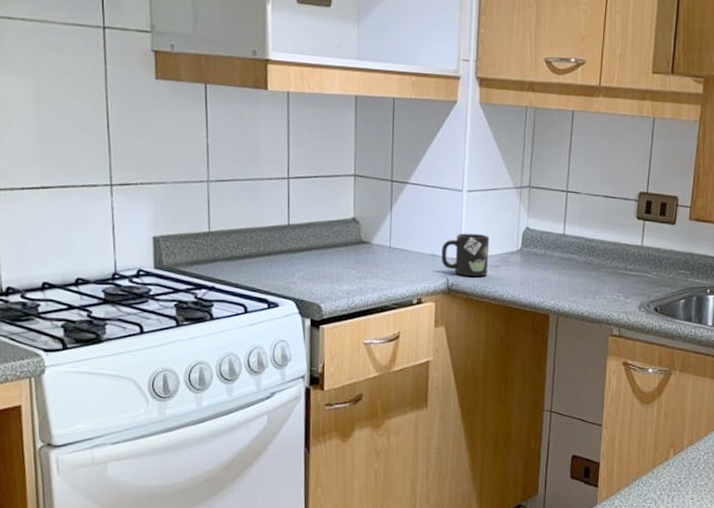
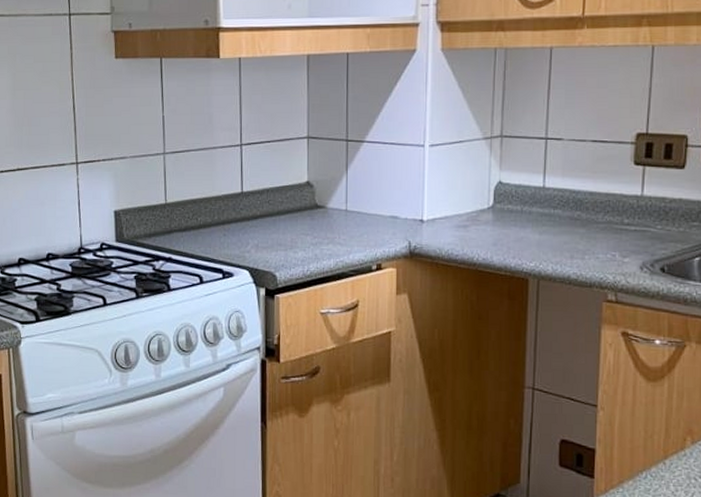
mug: present [441,233,490,277] -> none [402,191,456,238]

